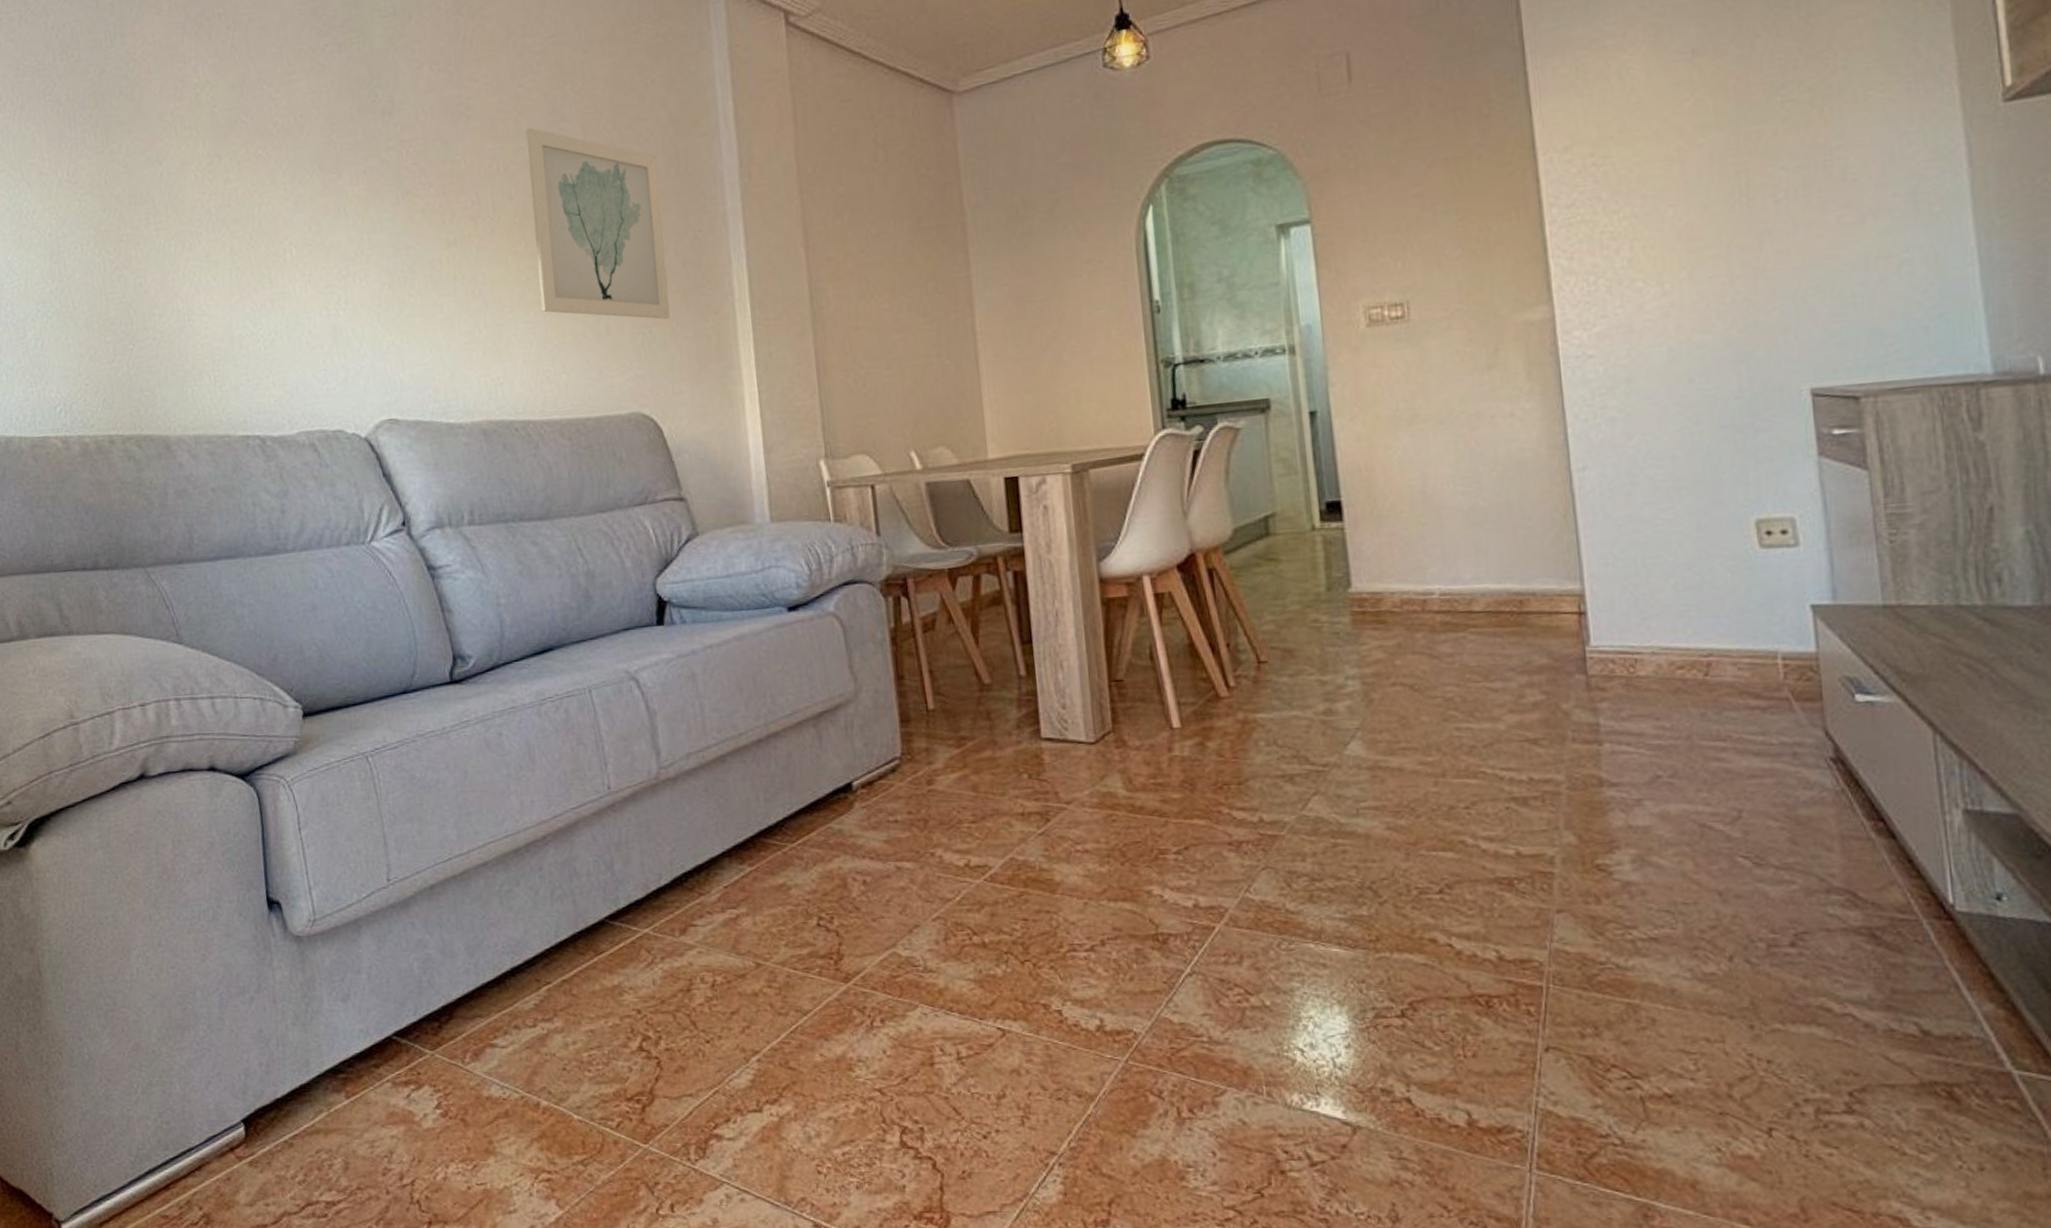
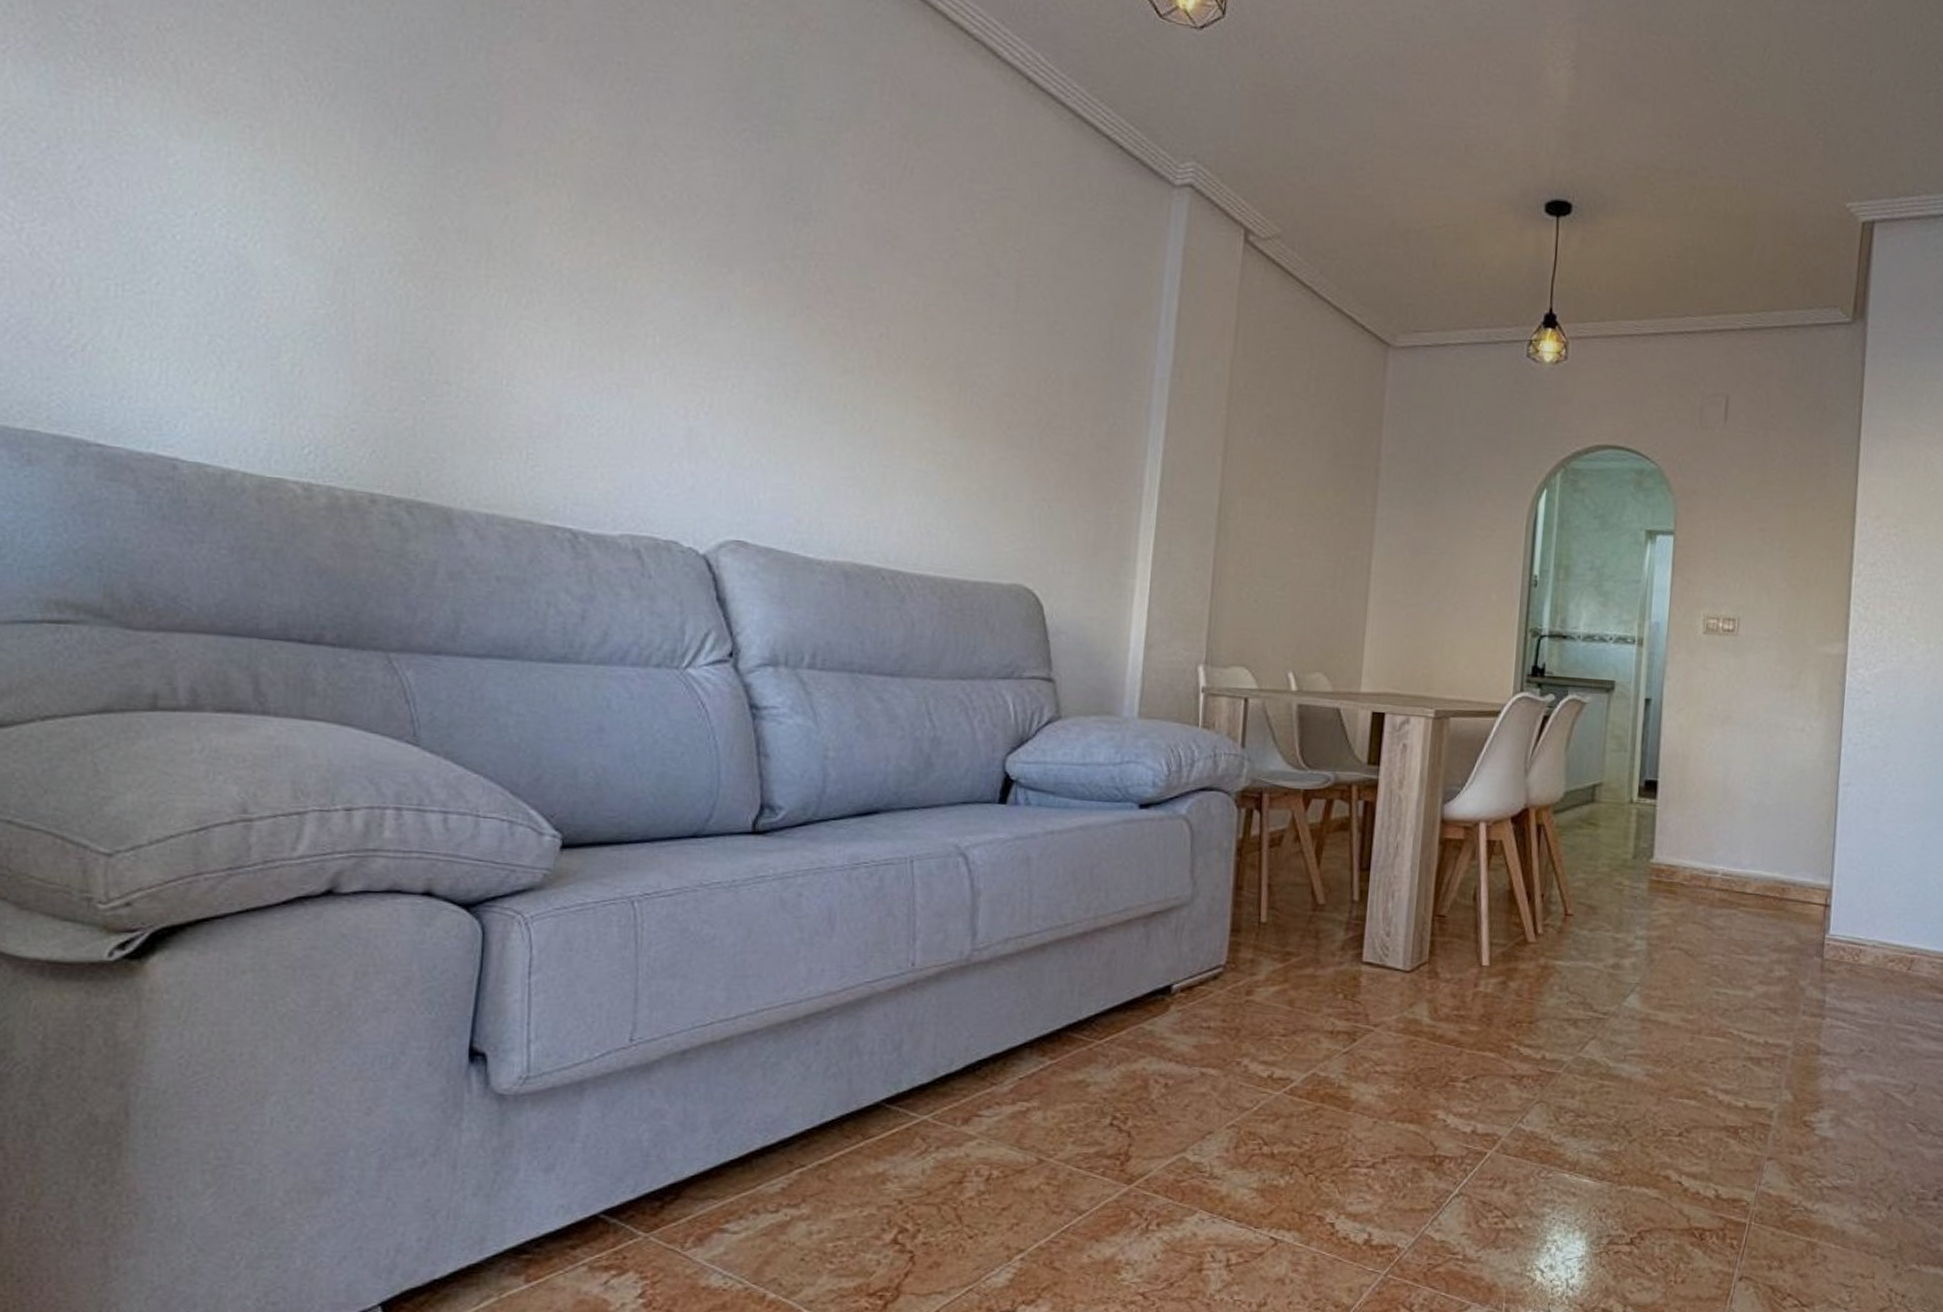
wall art: present [526,127,671,320] -> none [936,273,1089,497]

